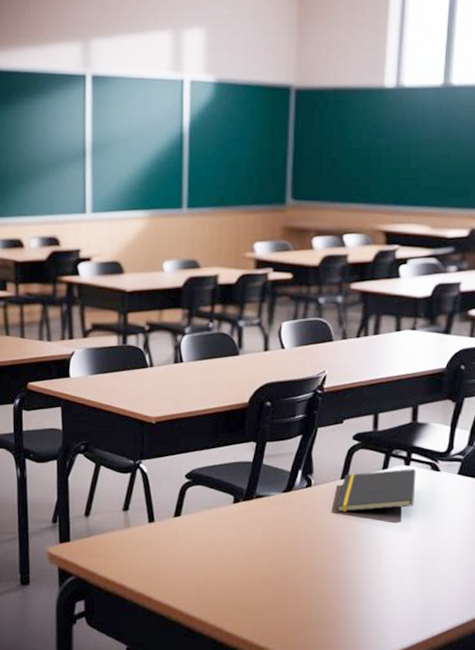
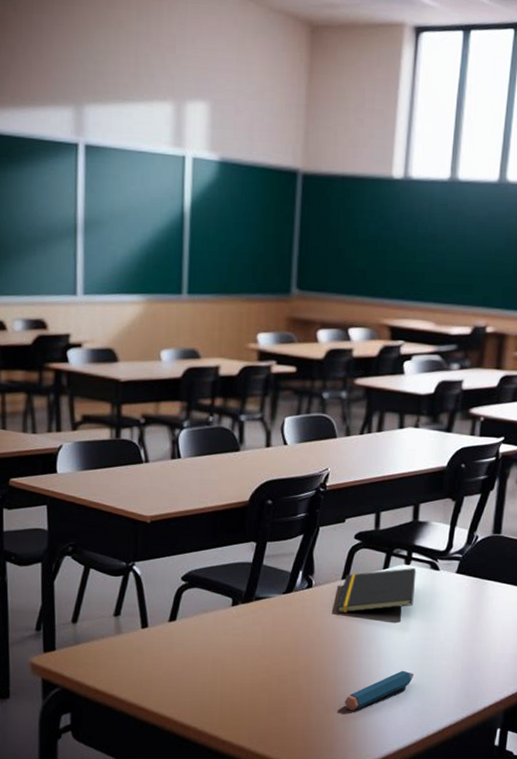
pencil: none [345,570,416,609] -> present [344,670,415,711]

